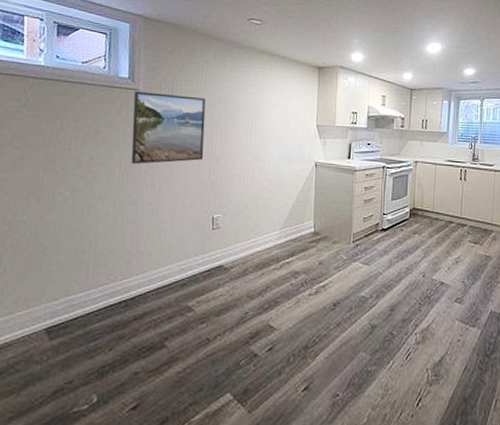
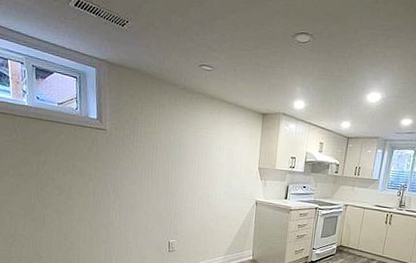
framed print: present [131,92,206,164] -> none [102,131,162,195]

